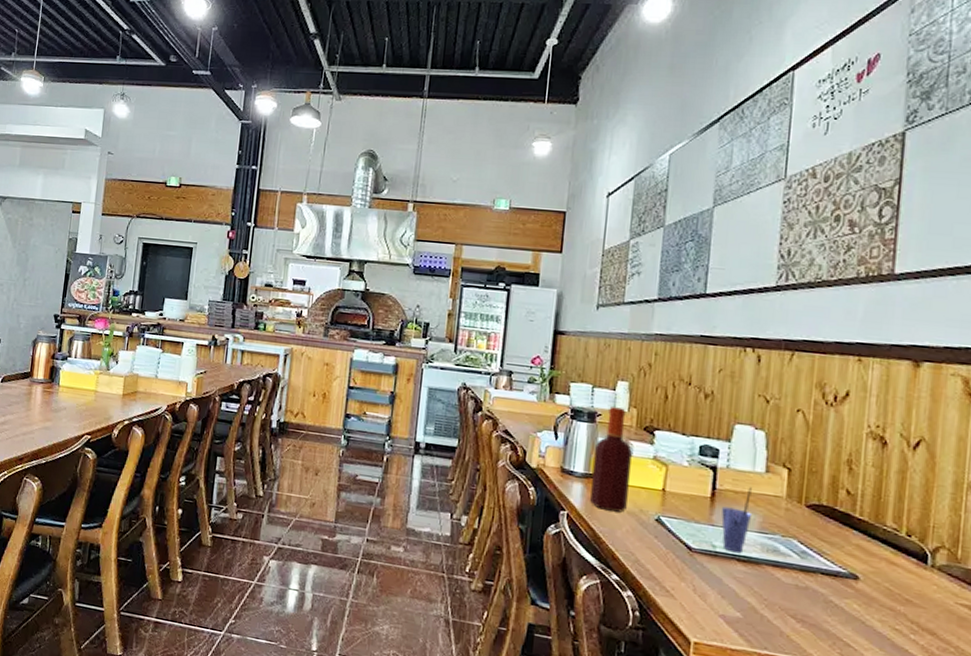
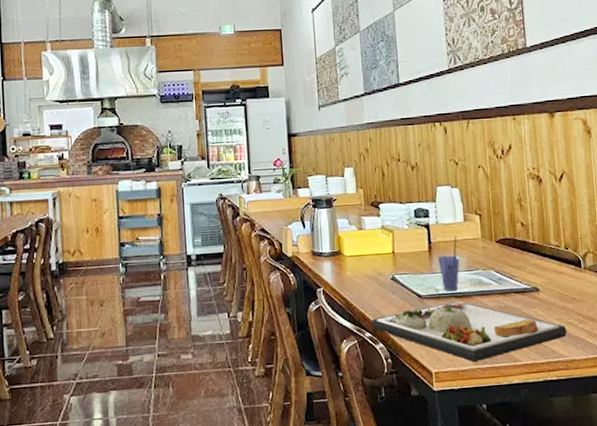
bottle: present [590,407,632,512] -> none [336,190,368,280]
dinner plate: none [620,559,891,646] -> present [371,300,567,362]

